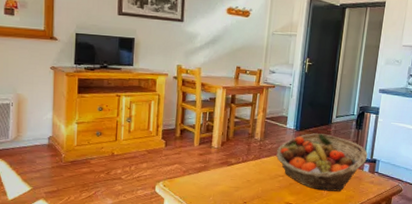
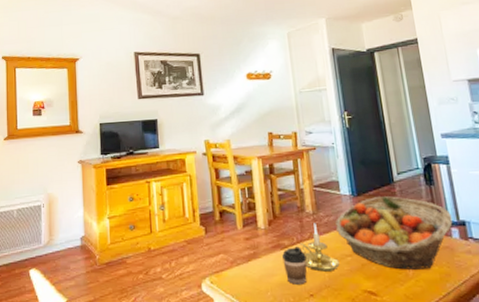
coffee cup: none [227,165,247,194] -> present [282,247,307,285]
candle holder: none [244,148,273,186] -> present [299,223,340,272]

